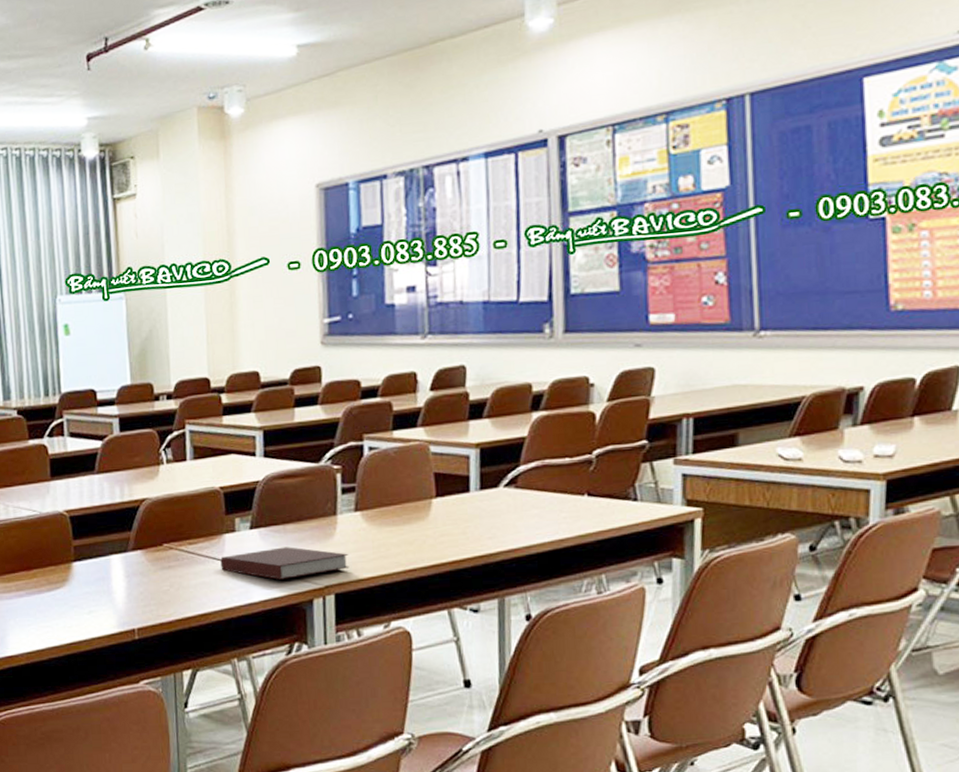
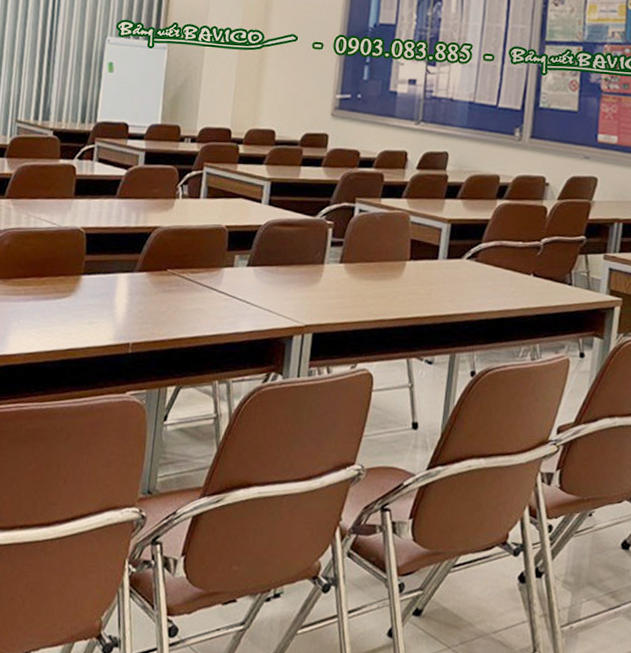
notebook: present [220,547,350,580] -> none [216,286,330,315]

